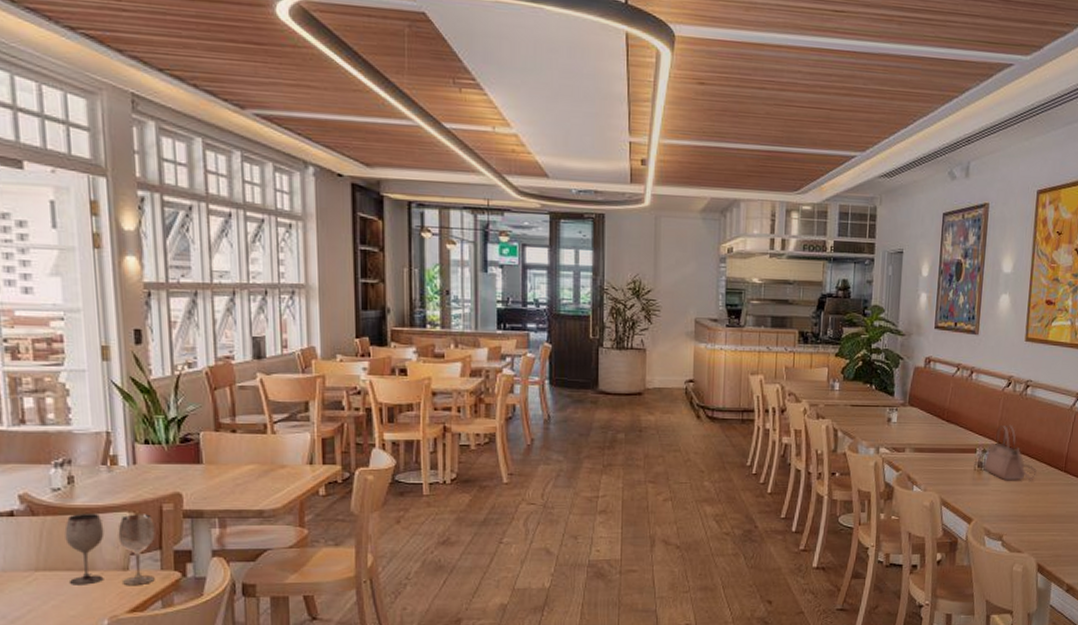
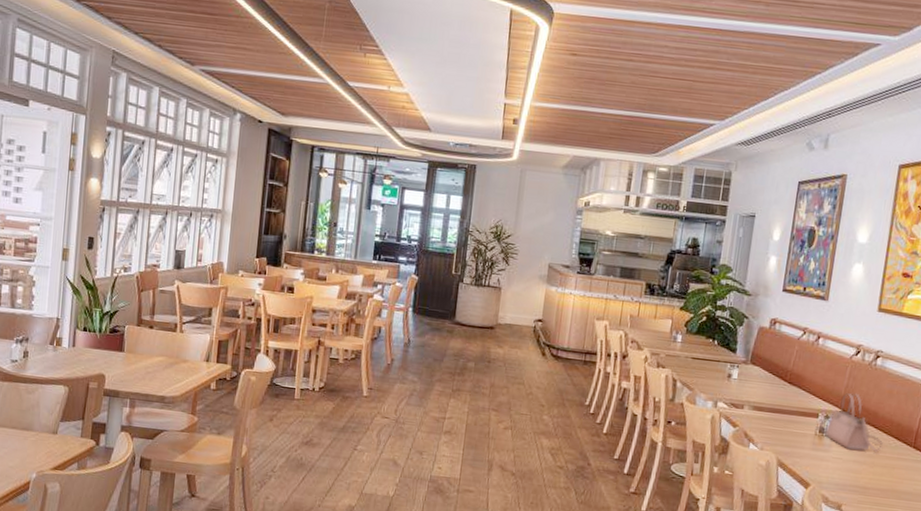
wineglass: present [64,514,156,586] -> none [13,382,82,448]

